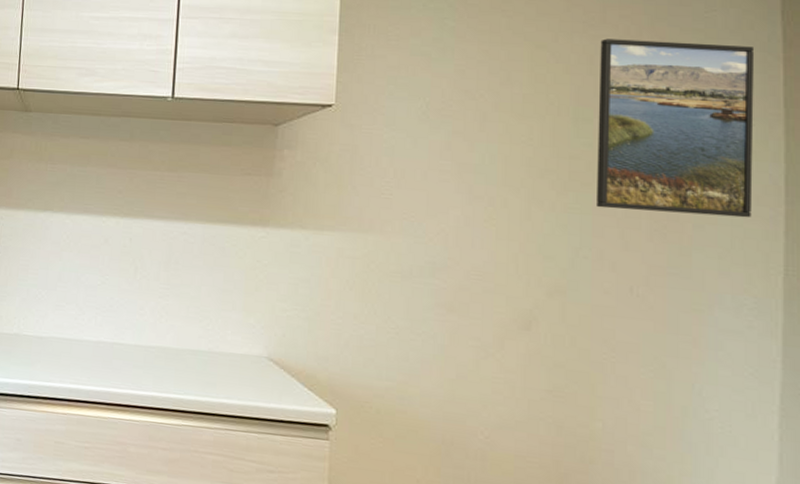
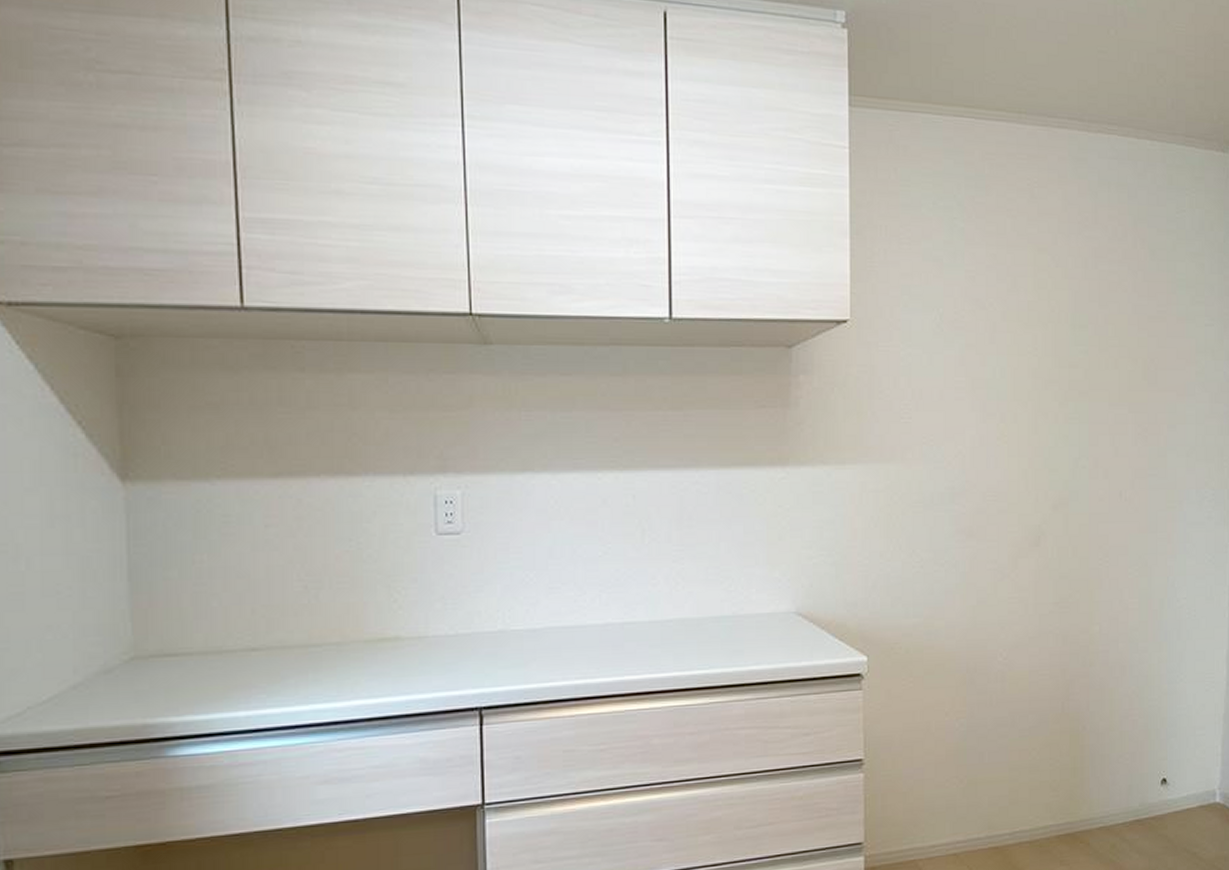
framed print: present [595,39,755,218] -> none [1091,240,1214,416]

